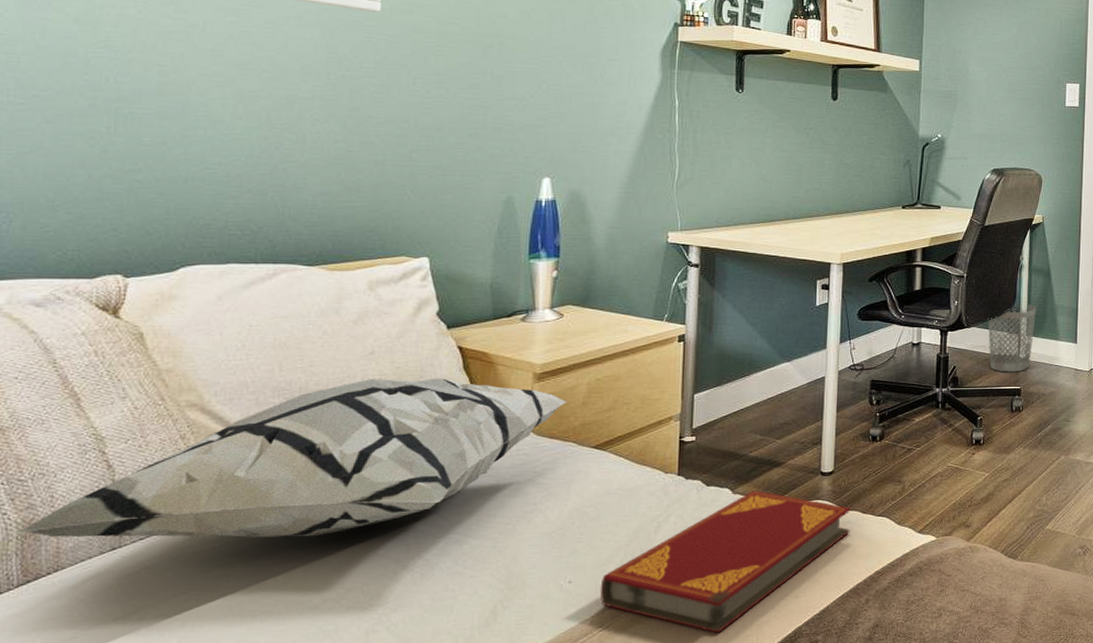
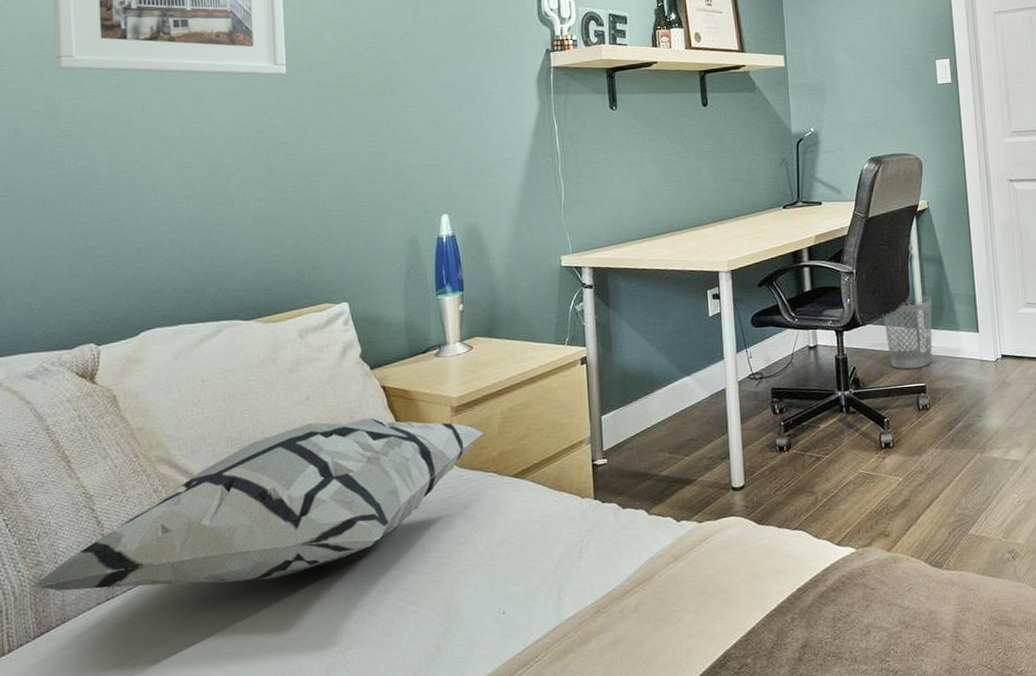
hardback book: present [600,491,851,633] -> none [532,510,768,659]

